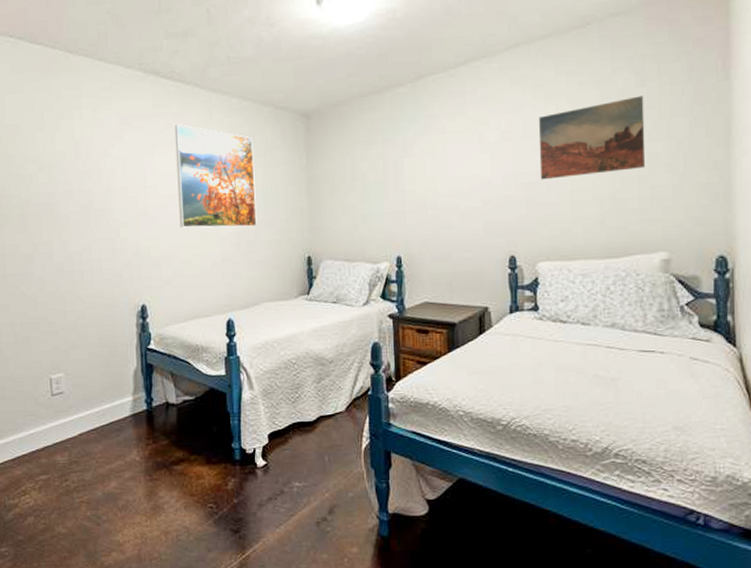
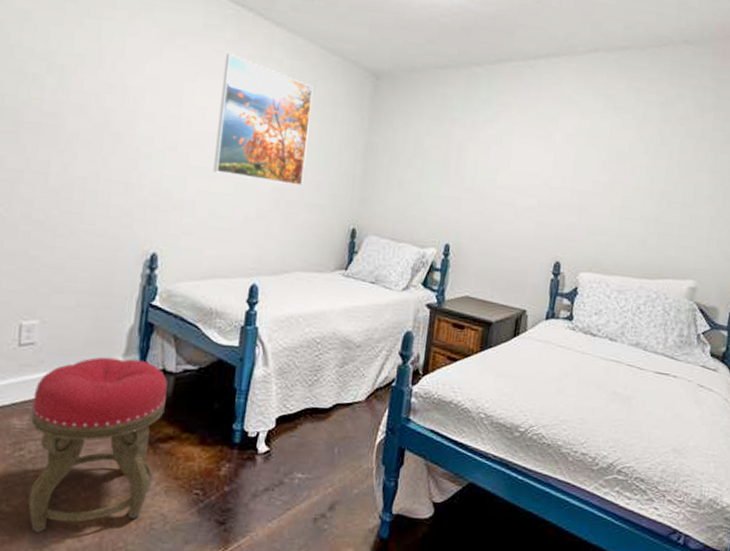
stool: none [69,396,173,548] -> present [28,356,168,532]
wall art: present [539,95,646,180] -> none [596,125,700,197]

